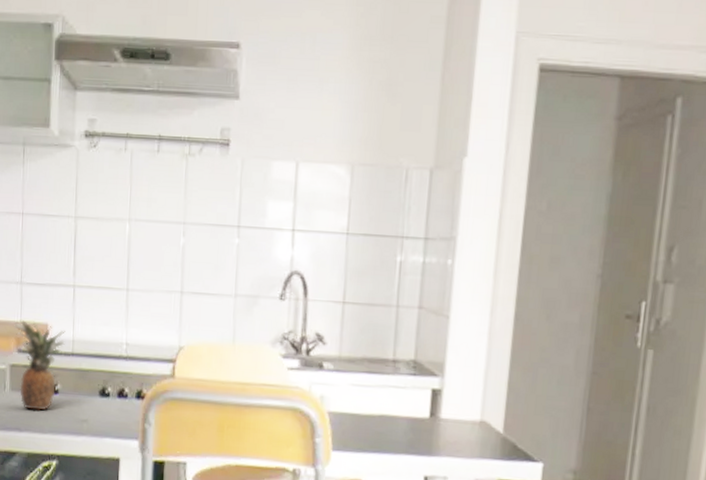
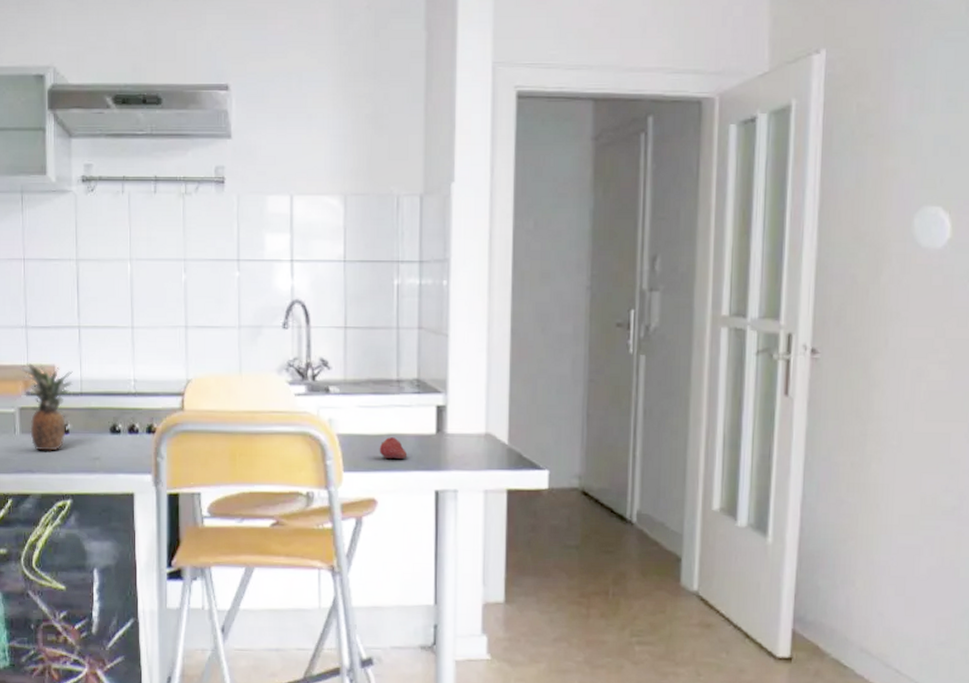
fruit: none [369,418,399,442] -> present [379,437,408,459]

